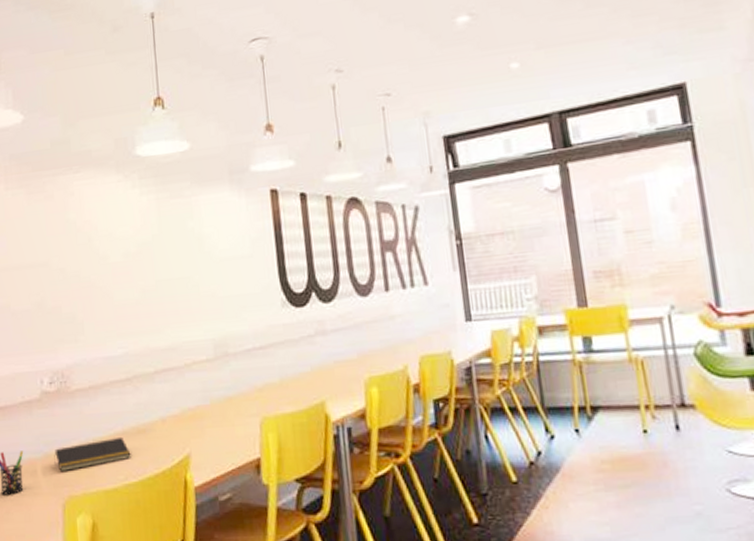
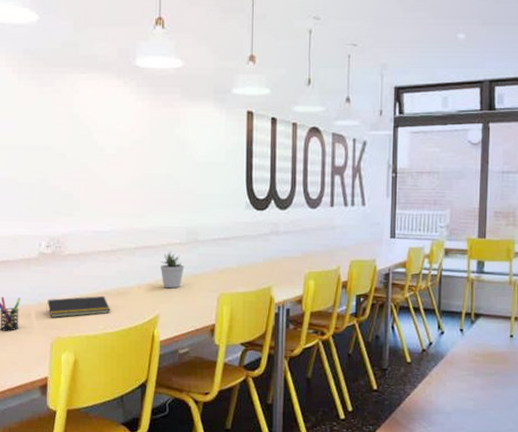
potted plant: none [186,371,216,419] -> present [161,251,185,289]

